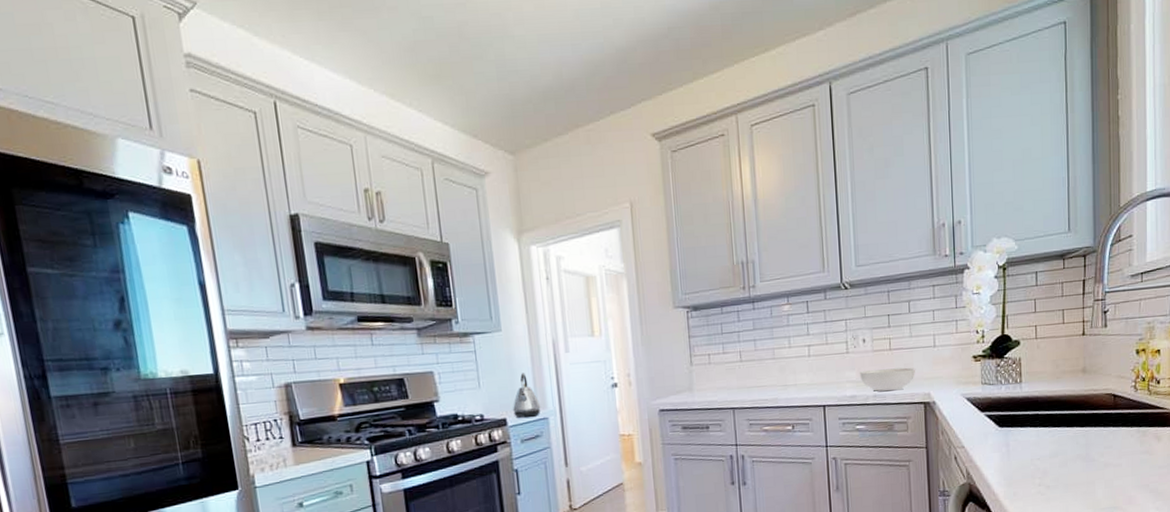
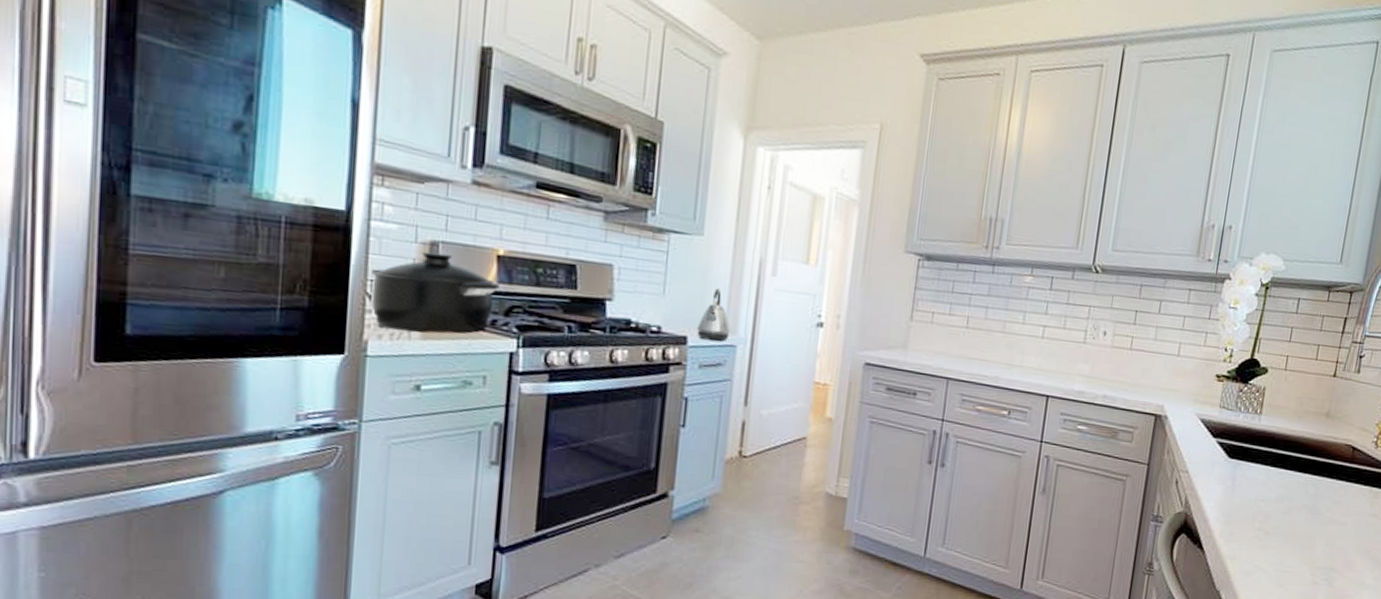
saucepan: none [244,391,348,462] -> present [371,251,500,334]
bowl: present [859,367,916,392] -> none [1092,366,1154,396]

